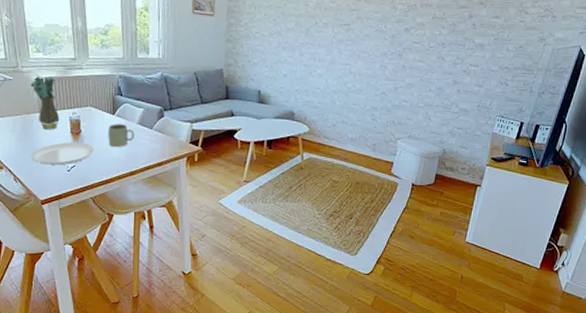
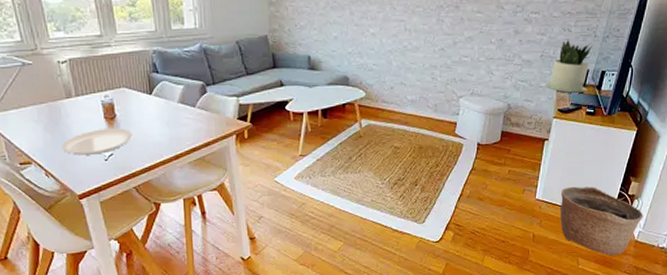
vase: present [30,75,60,130] -> none [53,56,91,117]
mug: present [108,124,134,147] -> none [146,104,176,130]
planter: none [480,93,529,145] -> present [545,40,593,94]
basket: none [488,233,572,305] -> present [560,186,643,256]

